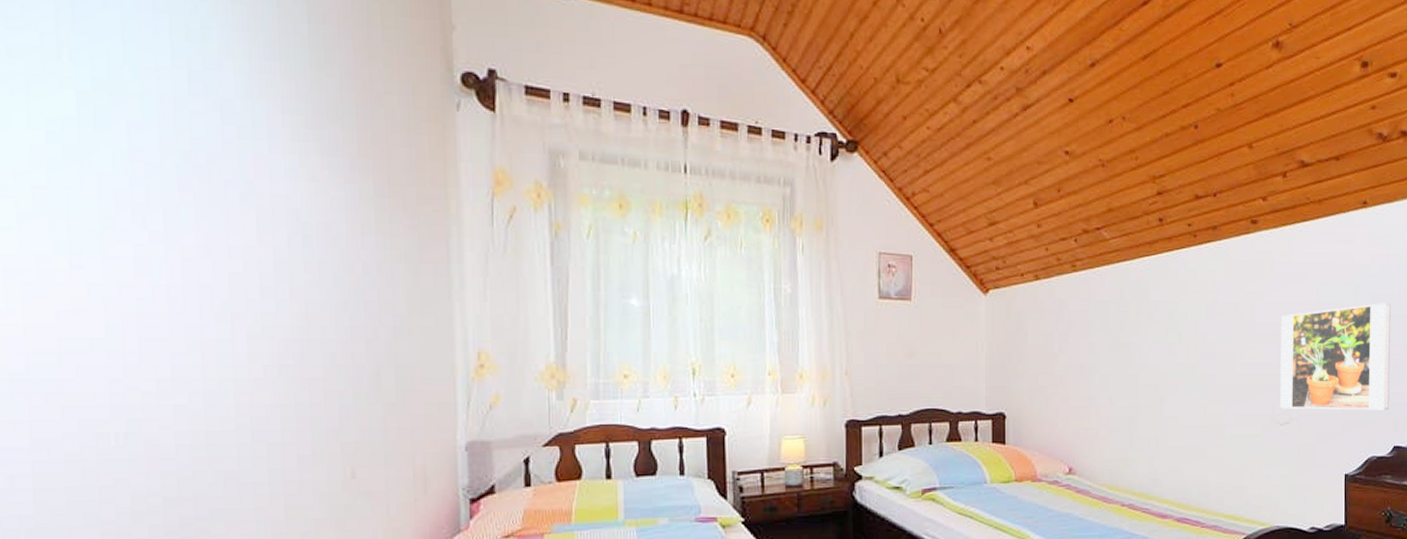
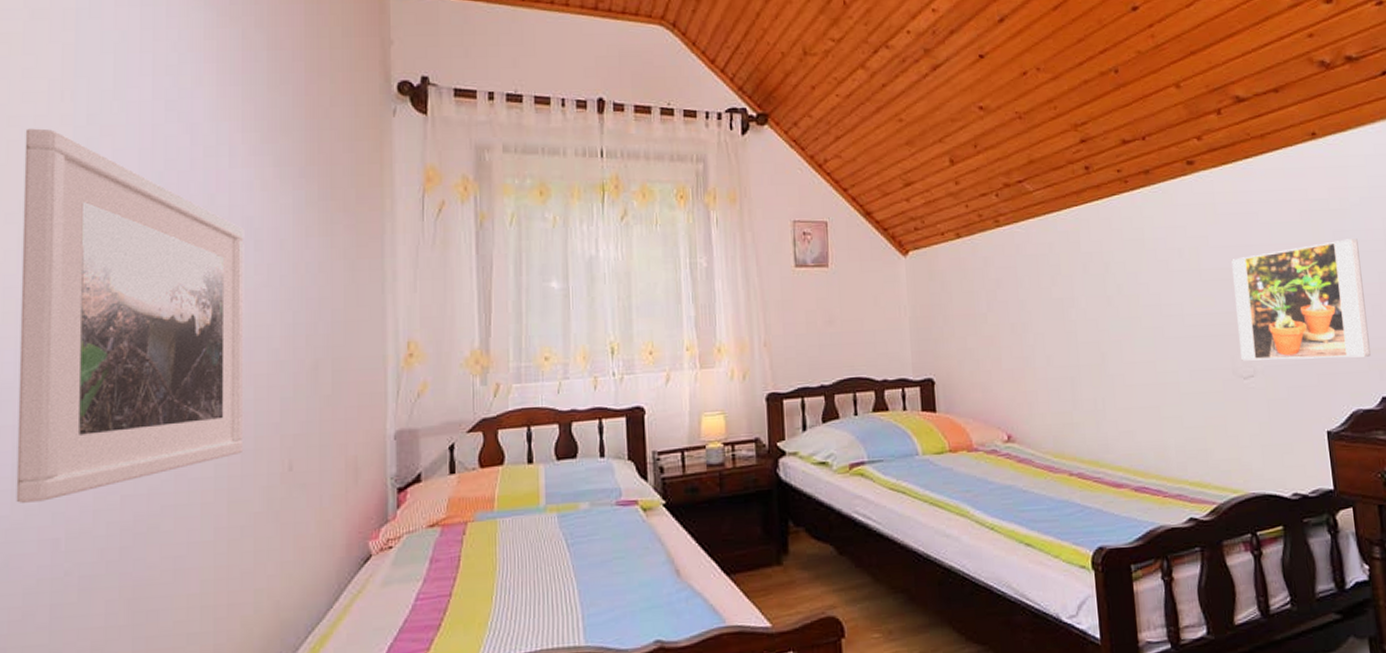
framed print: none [15,88,301,502] -> present [16,128,244,503]

